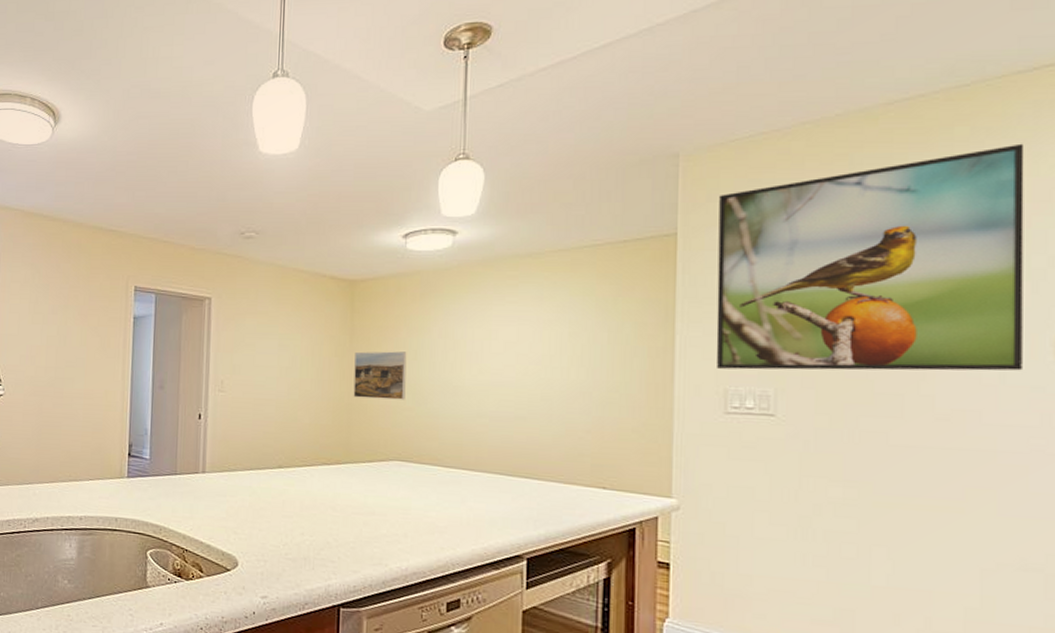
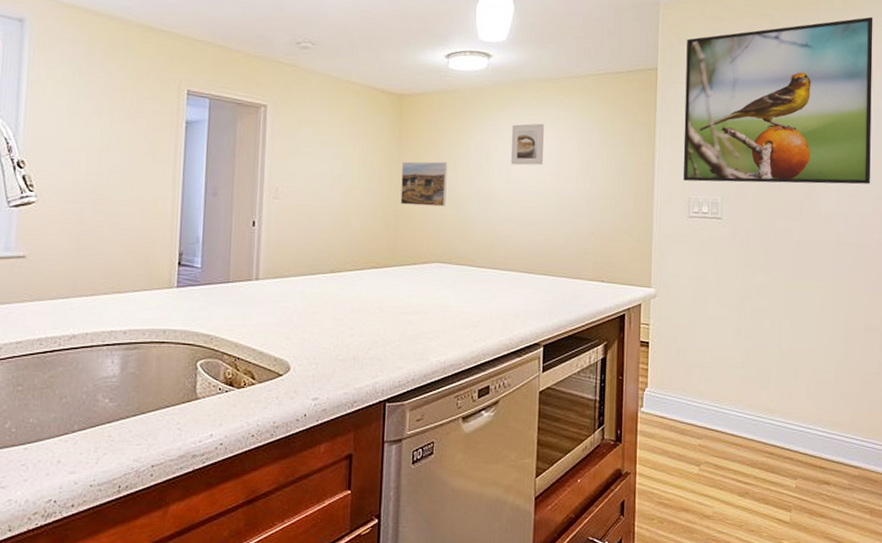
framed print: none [483,305,525,354] -> present [511,123,544,166]

